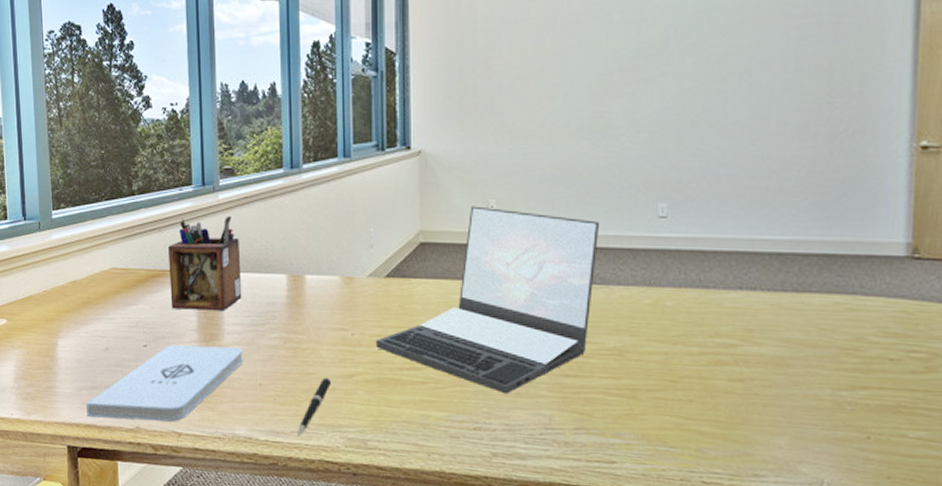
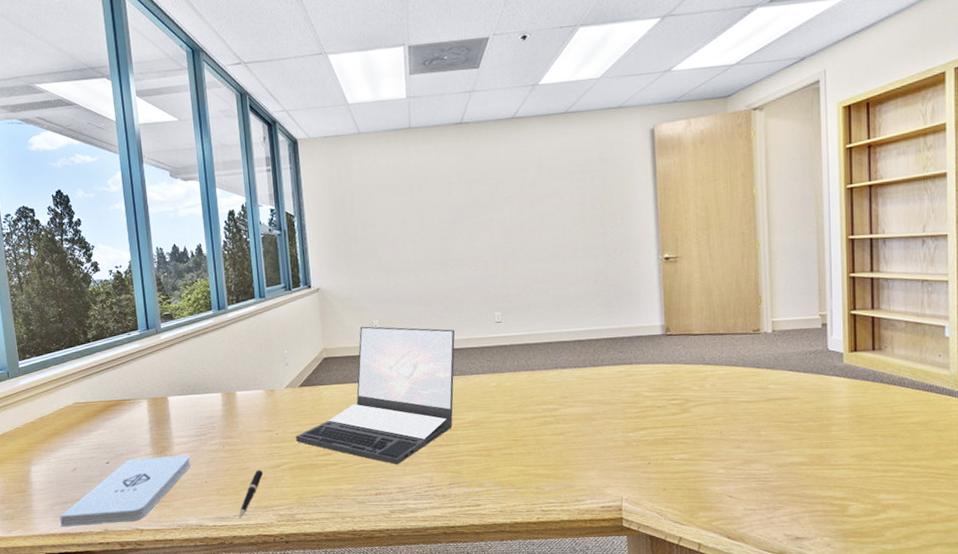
desk organizer: present [168,215,242,311] -> none [122,351,186,430]

